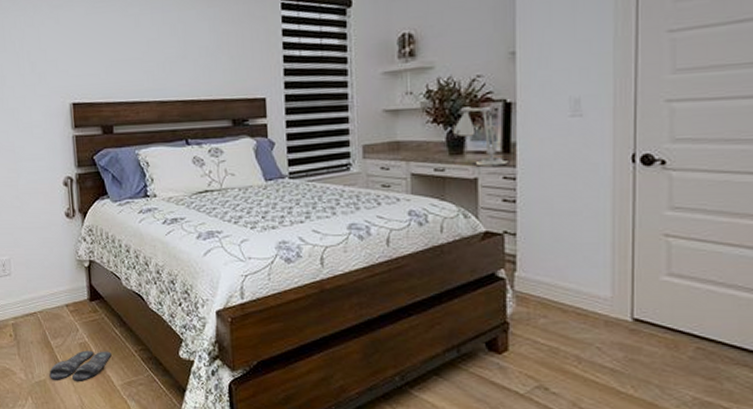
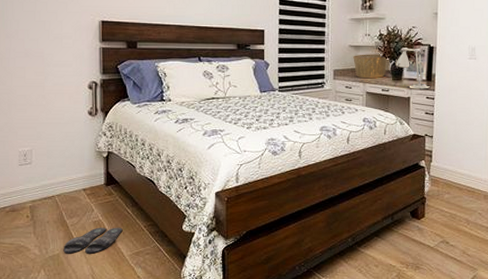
basket: none [389,119,441,155] -> present [353,54,388,79]

